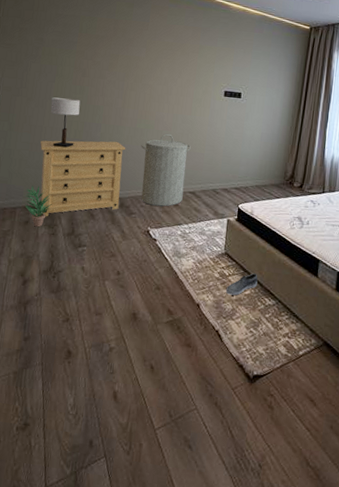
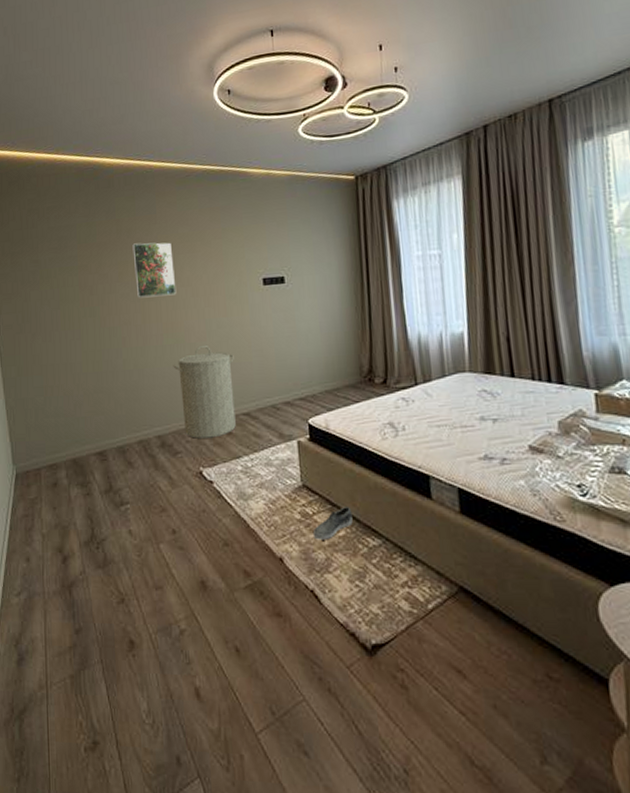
potted plant: present [25,185,52,227] -> none [48,437,81,489]
dresser: present [40,140,126,217] -> none [55,366,160,474]
table lamp: present [50,97,81,148] -> none [60,324,94,386]
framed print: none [122,42,157,90] -> present [132,242,177,298]

